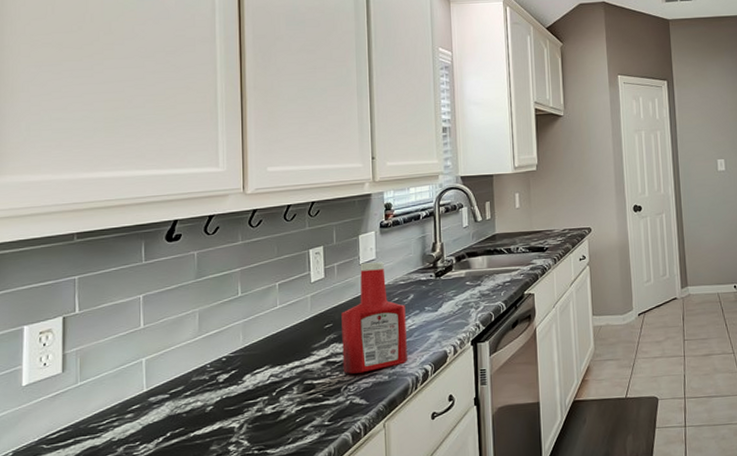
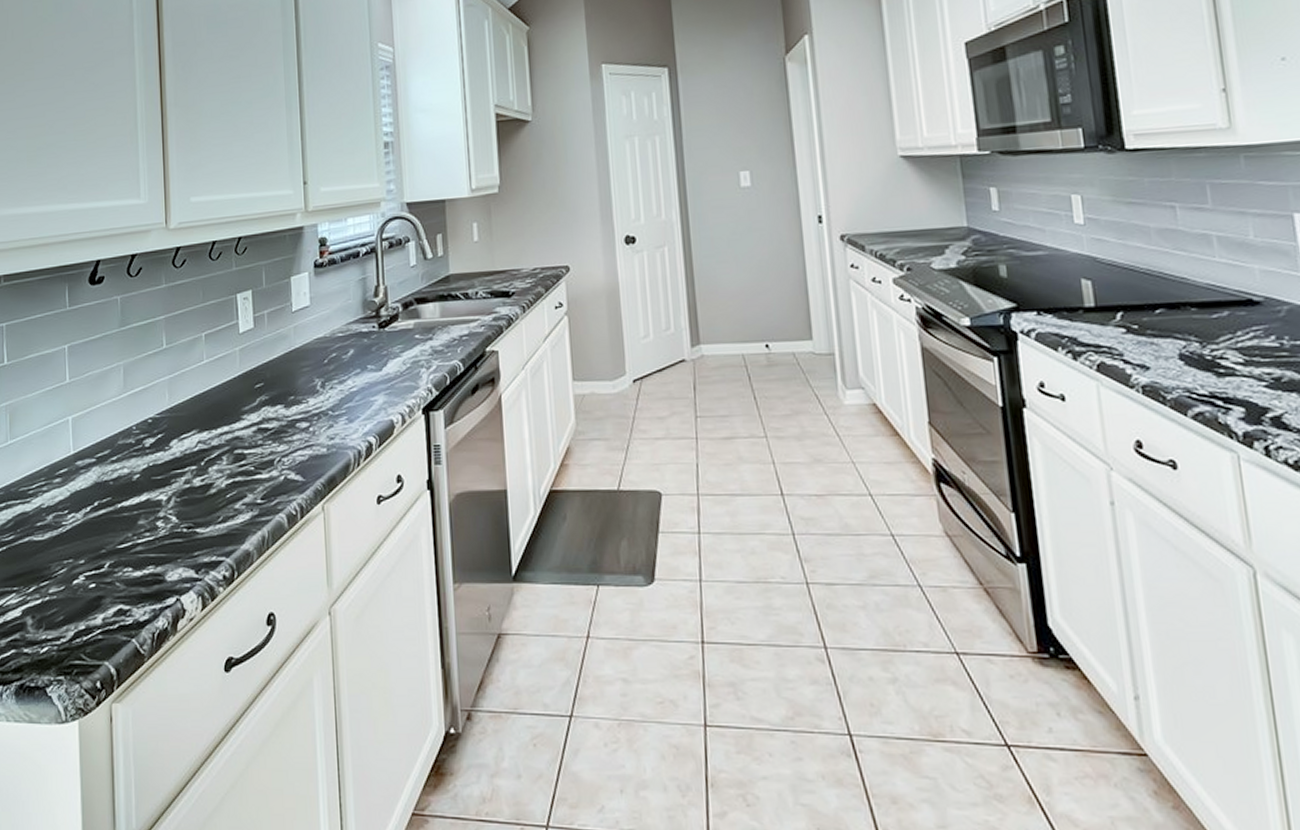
ketchup bottle: present [341,261,407,374] -> none [273,309,348,444]

